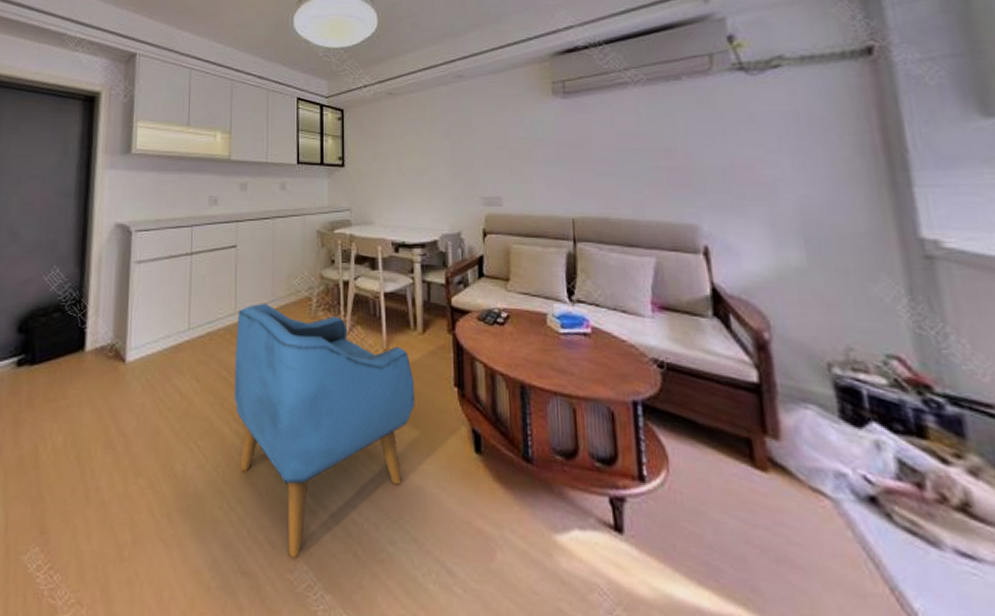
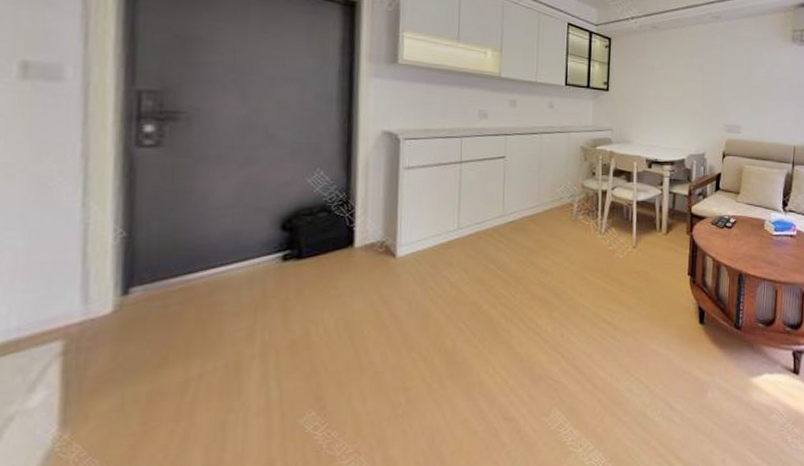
armchair: present [234,302,415,558] -> none [500,207,657,406]

